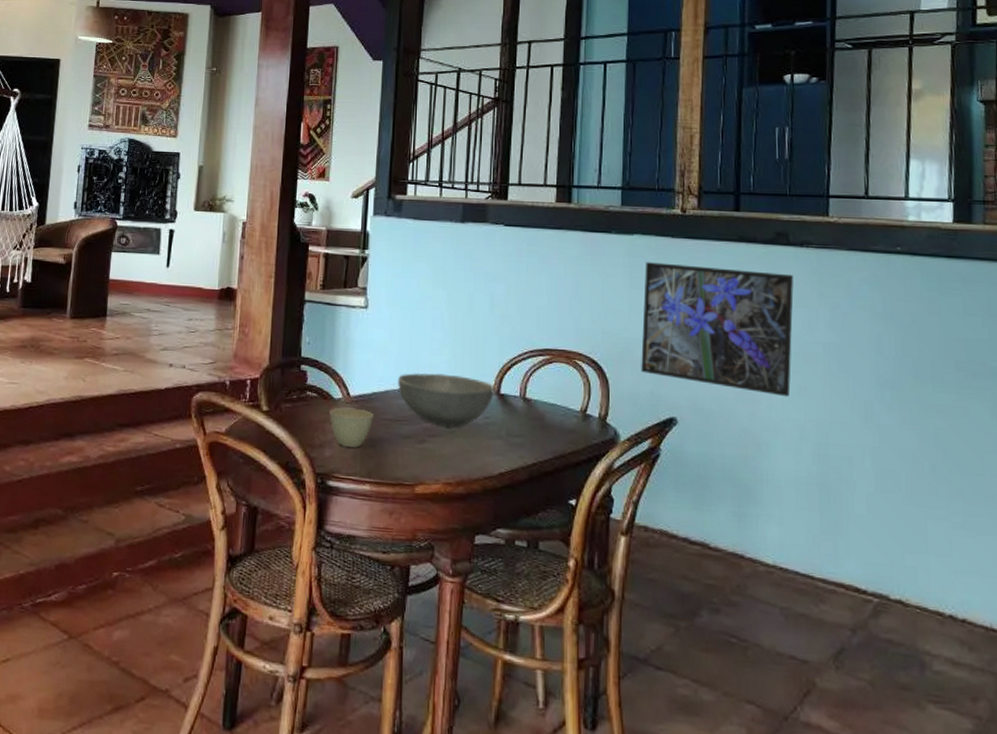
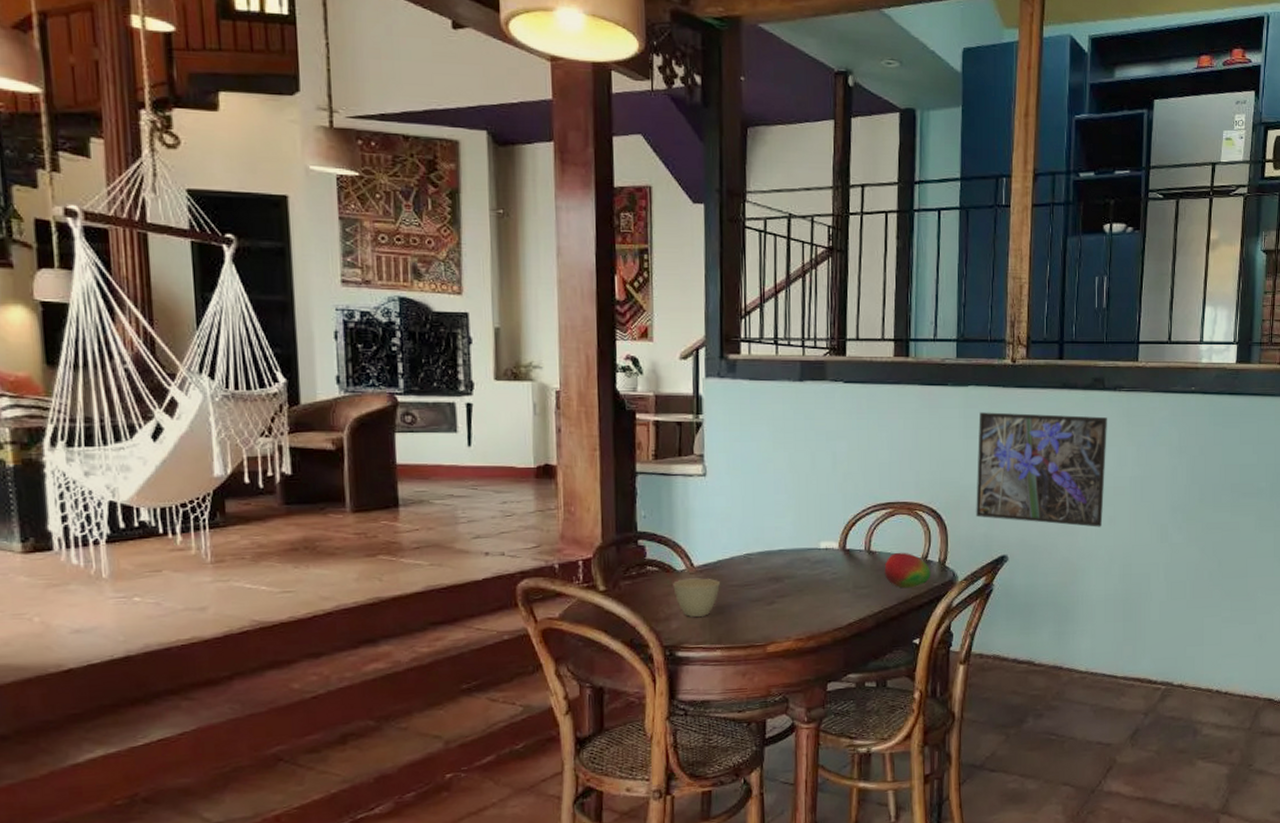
bowl: present [398,372,494,428] -> none [743,535,840,587]
fruit: none [540,402,590,443] -> present [884,552,931,589]

